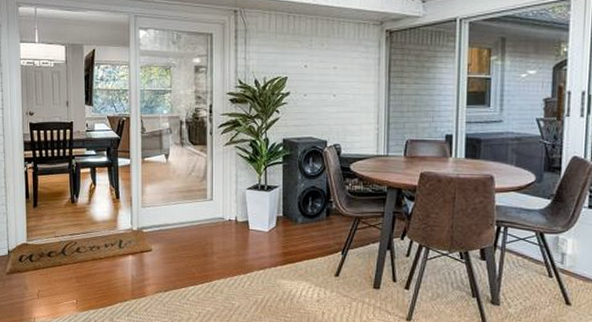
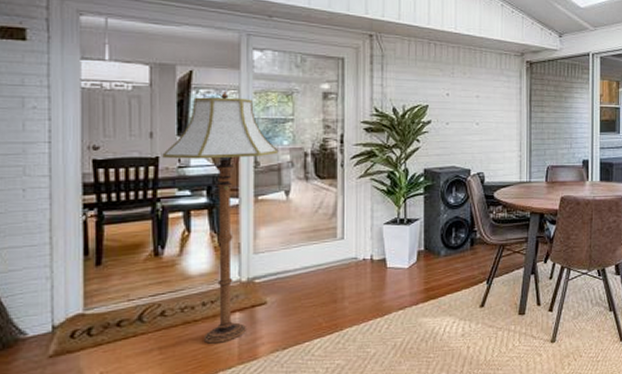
floor lamp: none [75,67,160,279] -> present [162,92,279,344]

